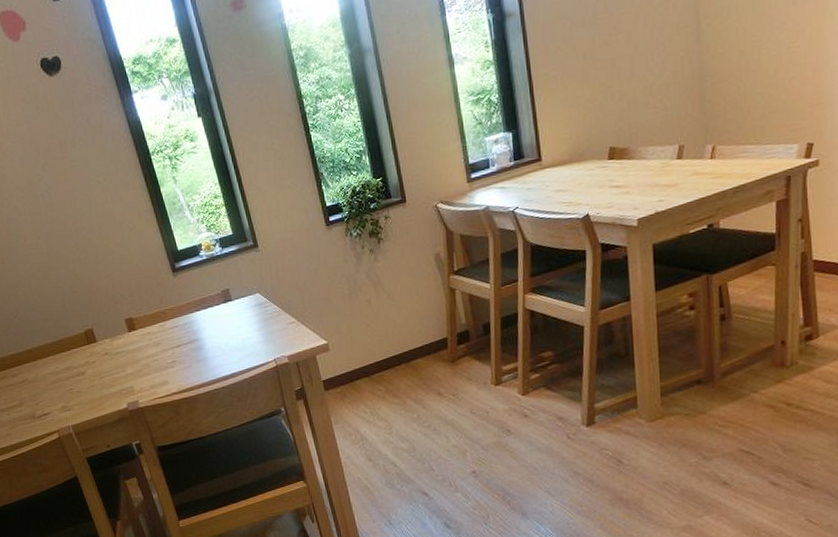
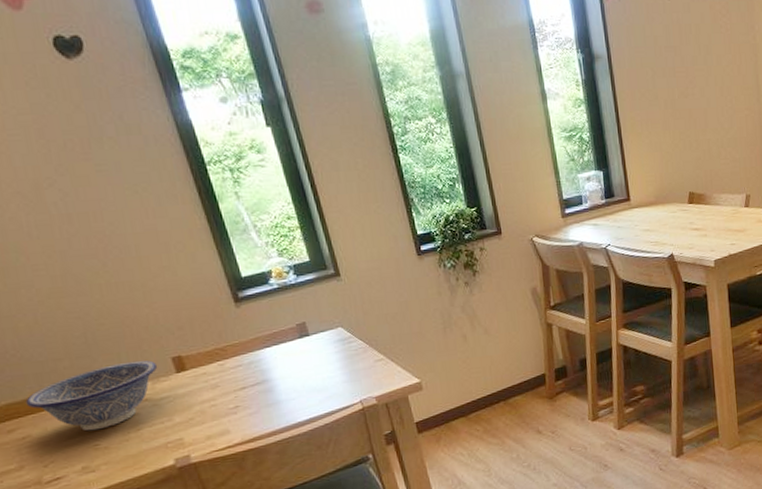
decorative bowl: none [24,321,115,378] -> present [25,360,158,431]

